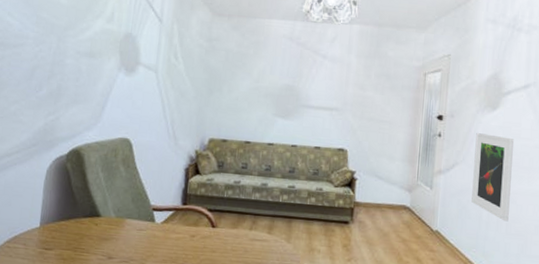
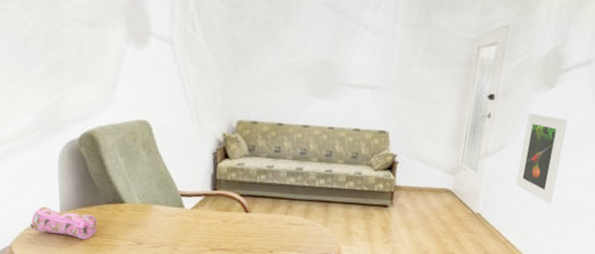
pencil case: none [10,219,73,254] -> present [30,206,97,240]

